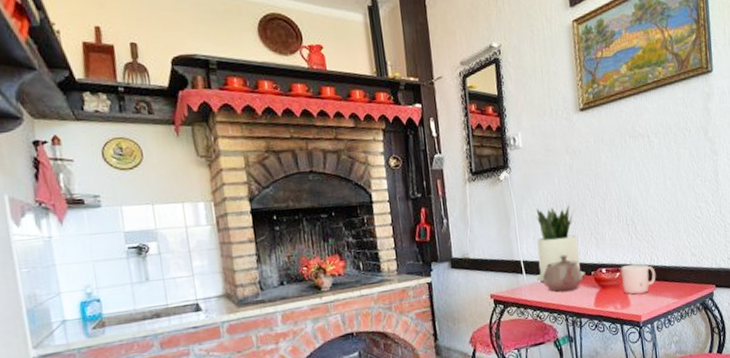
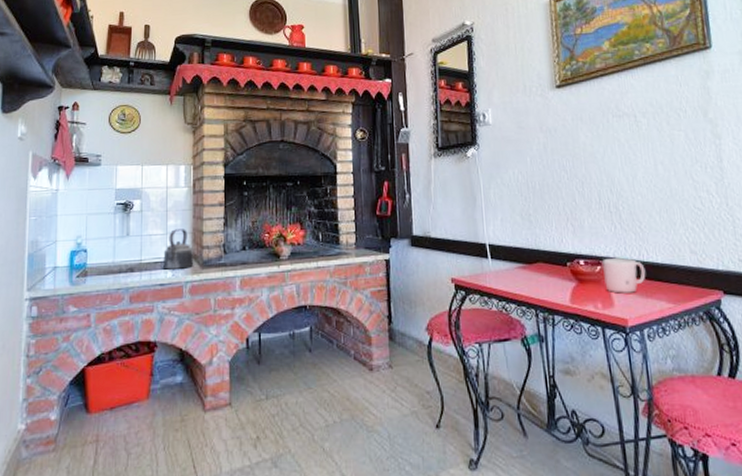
kettle: none [192,269,229,312] -> present [163,229,194,270]
planter: present [535,204,585,282] -> none [502,186,560,269]
teapot: present [542,254,584,292] -> none [510,241,558,282]

